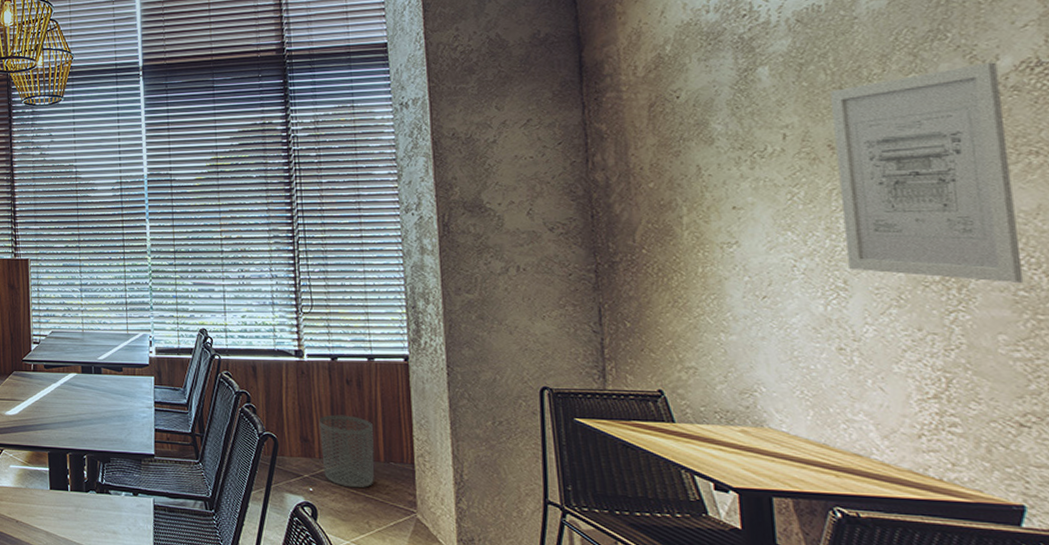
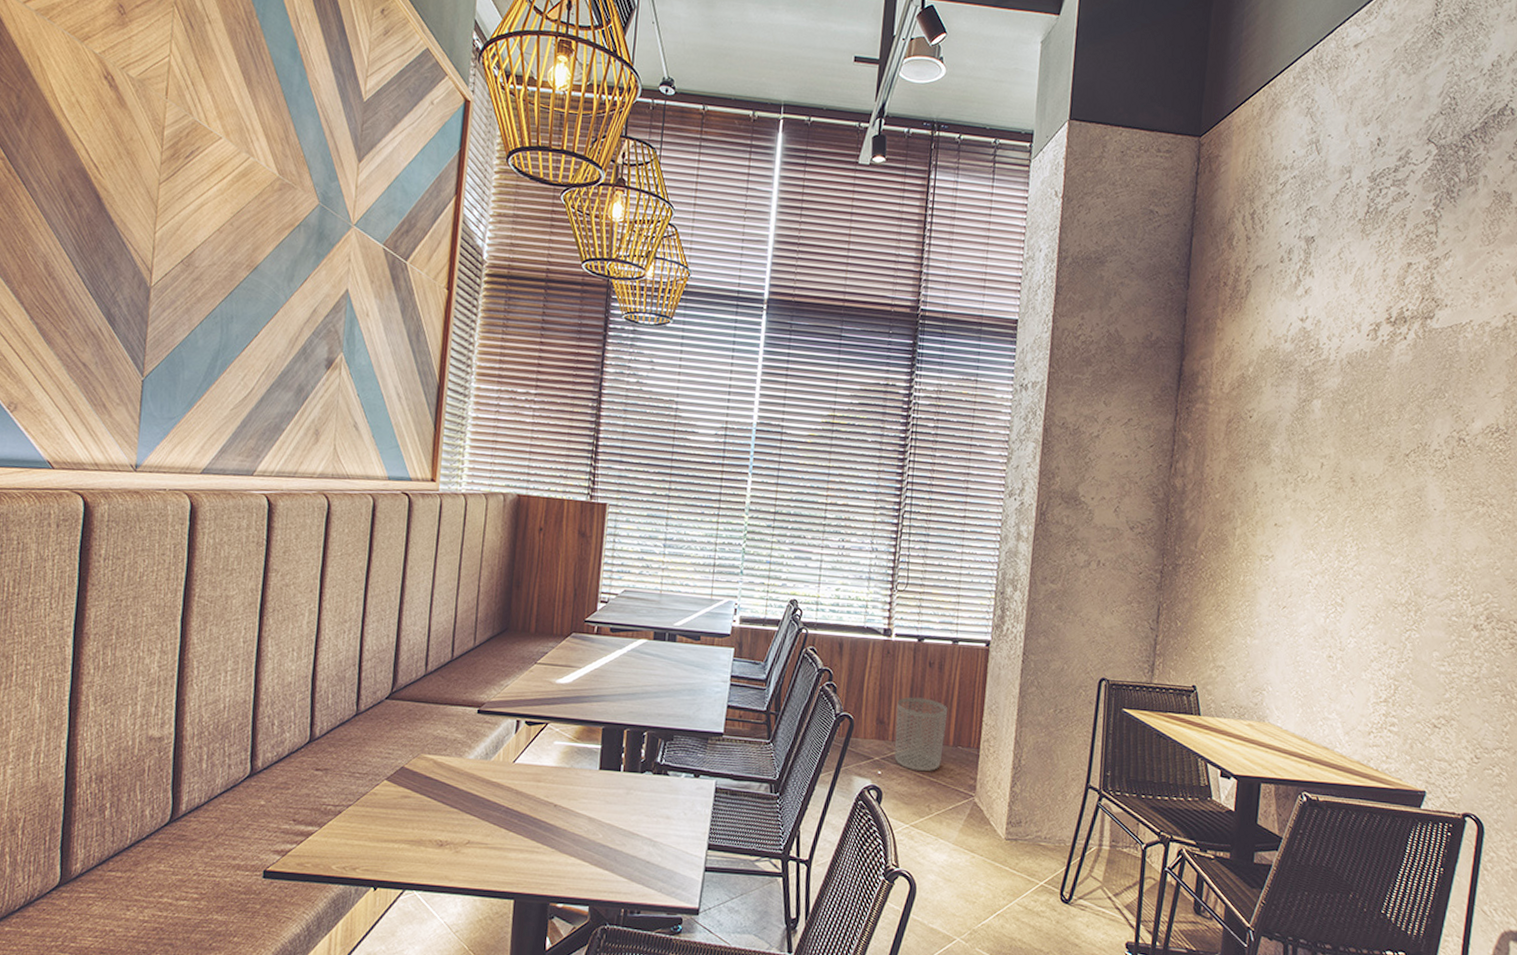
wall art: present [830,62,1024,282] -> none [1347,423,1472,610]

